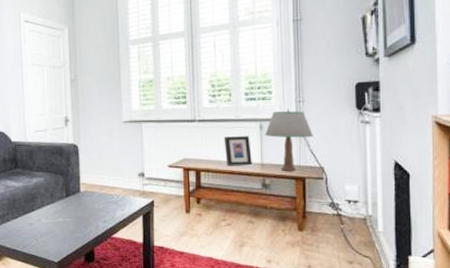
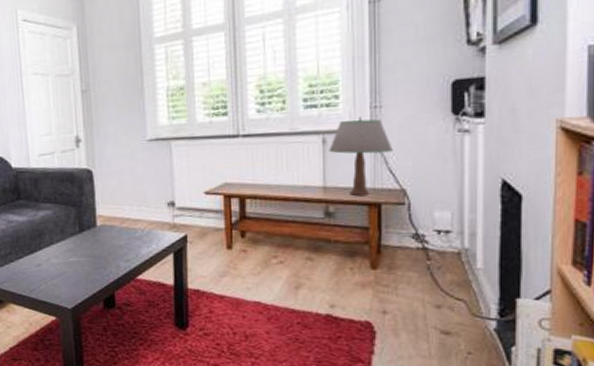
picture frame: present [224,136,252,166] -> none [275,153,312,191]

